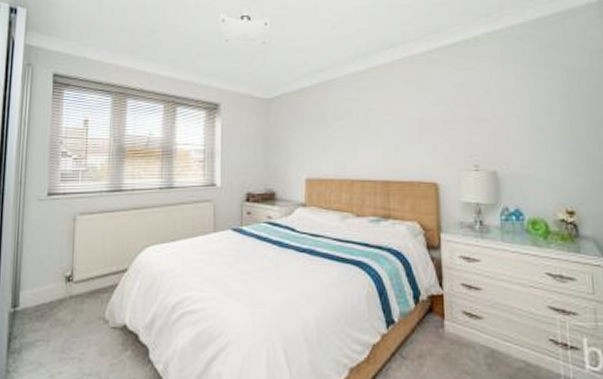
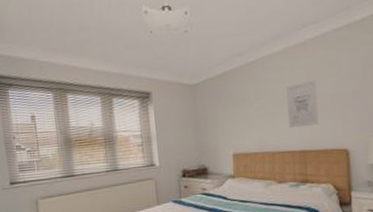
wall art: none [370,103,405,155] -> present [286,80,319,128]

